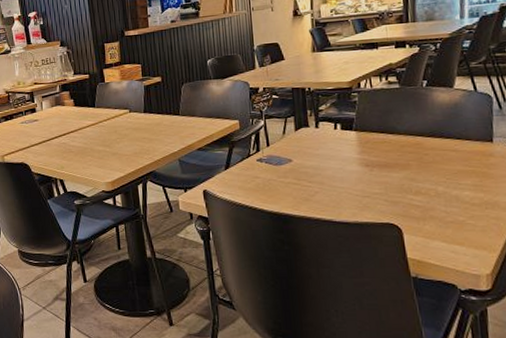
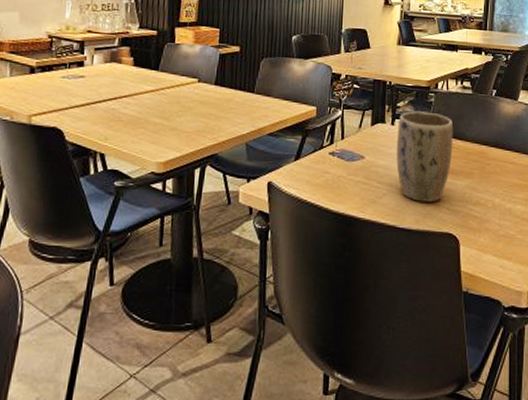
plant pot: none [322,111,385,196] -> present [396,111,454,202]

